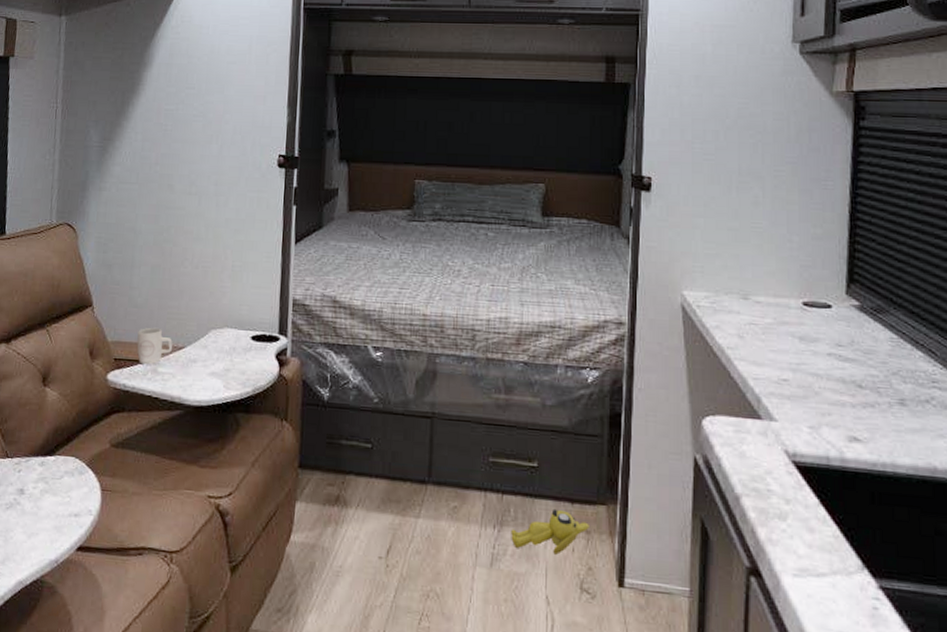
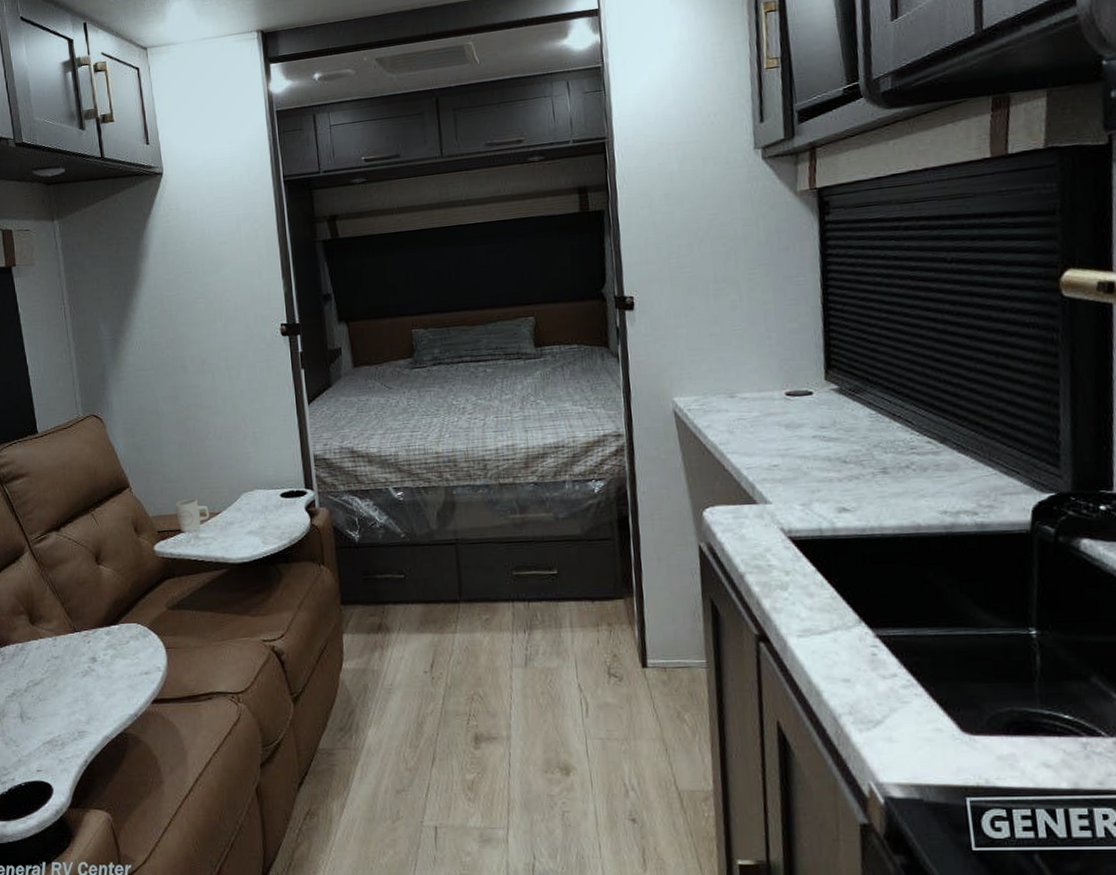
stuffed animal: present [511,508,589,555] -> none [540,608,610,648]

